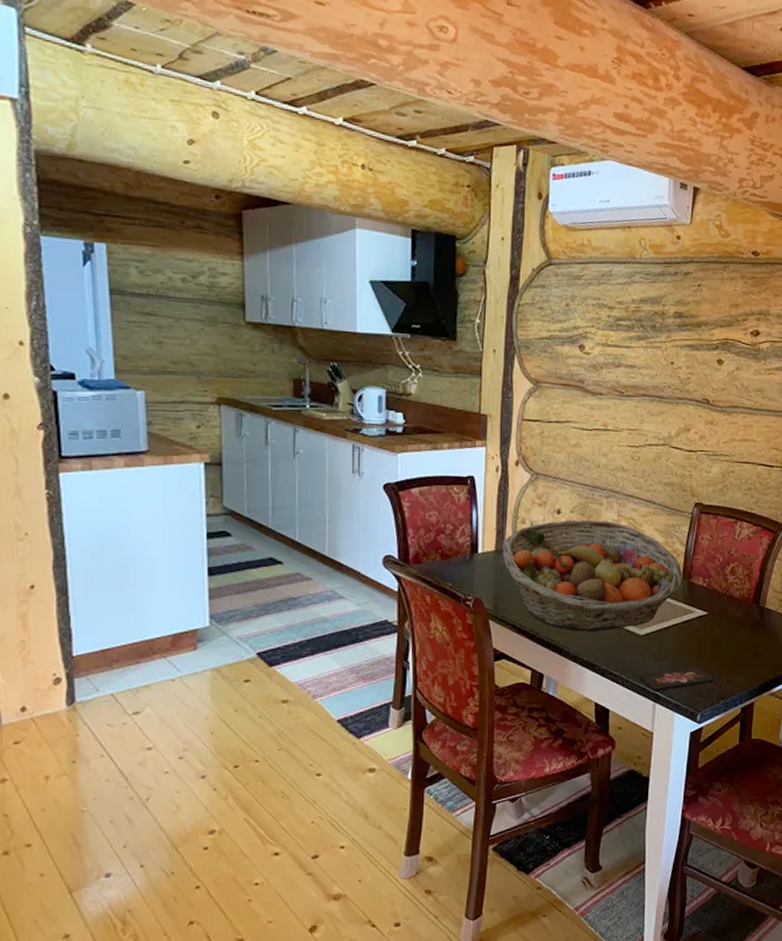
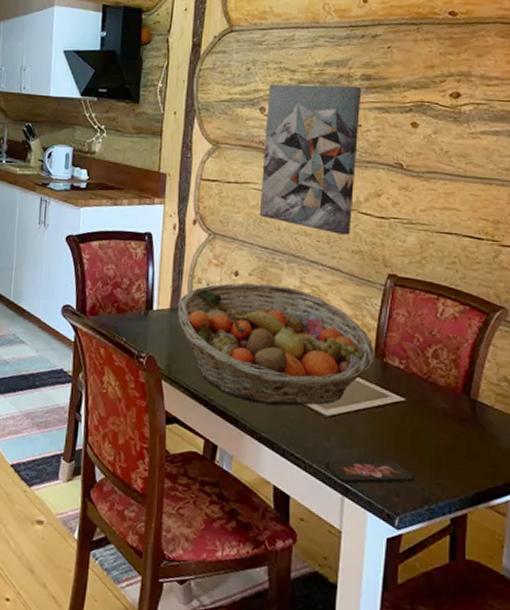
wall art: none [579,321,674,470] -> present [259,84,362,236]

